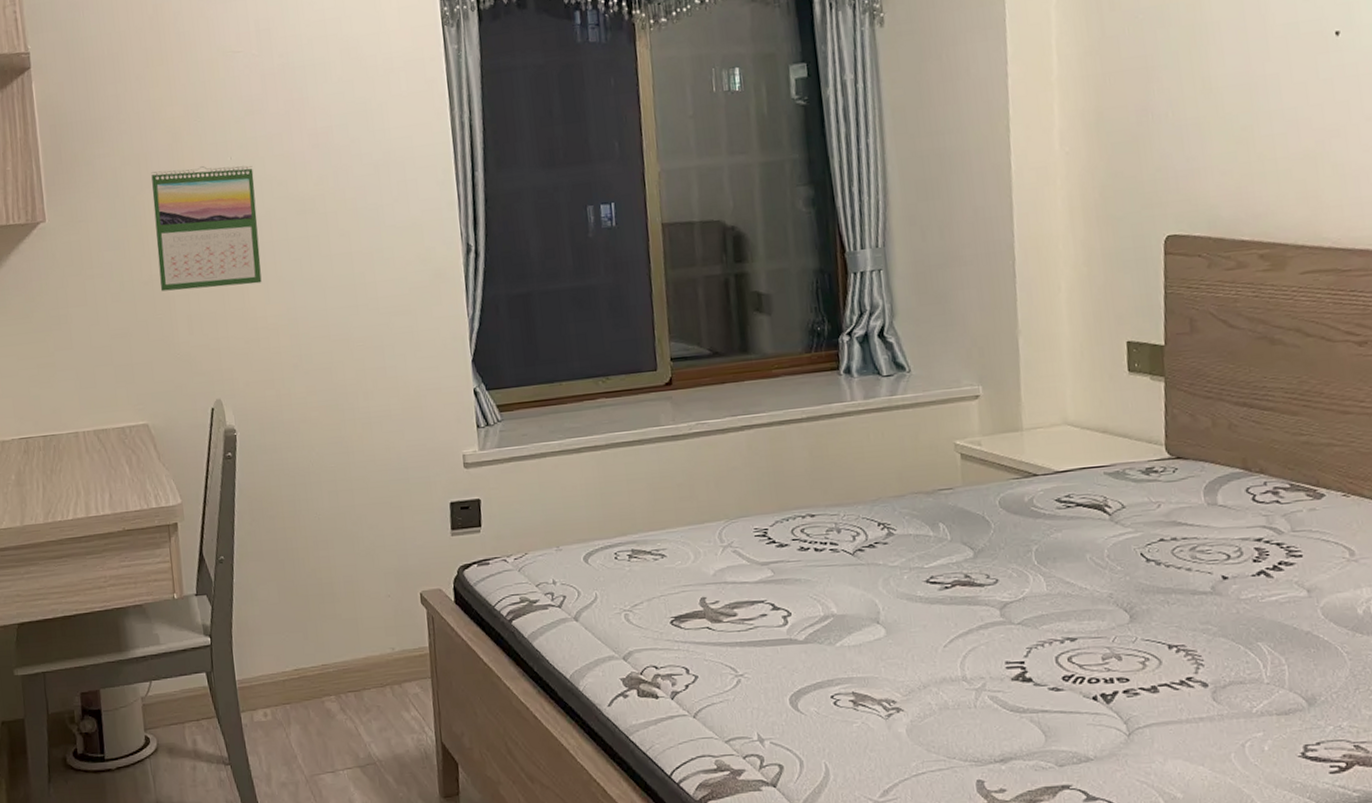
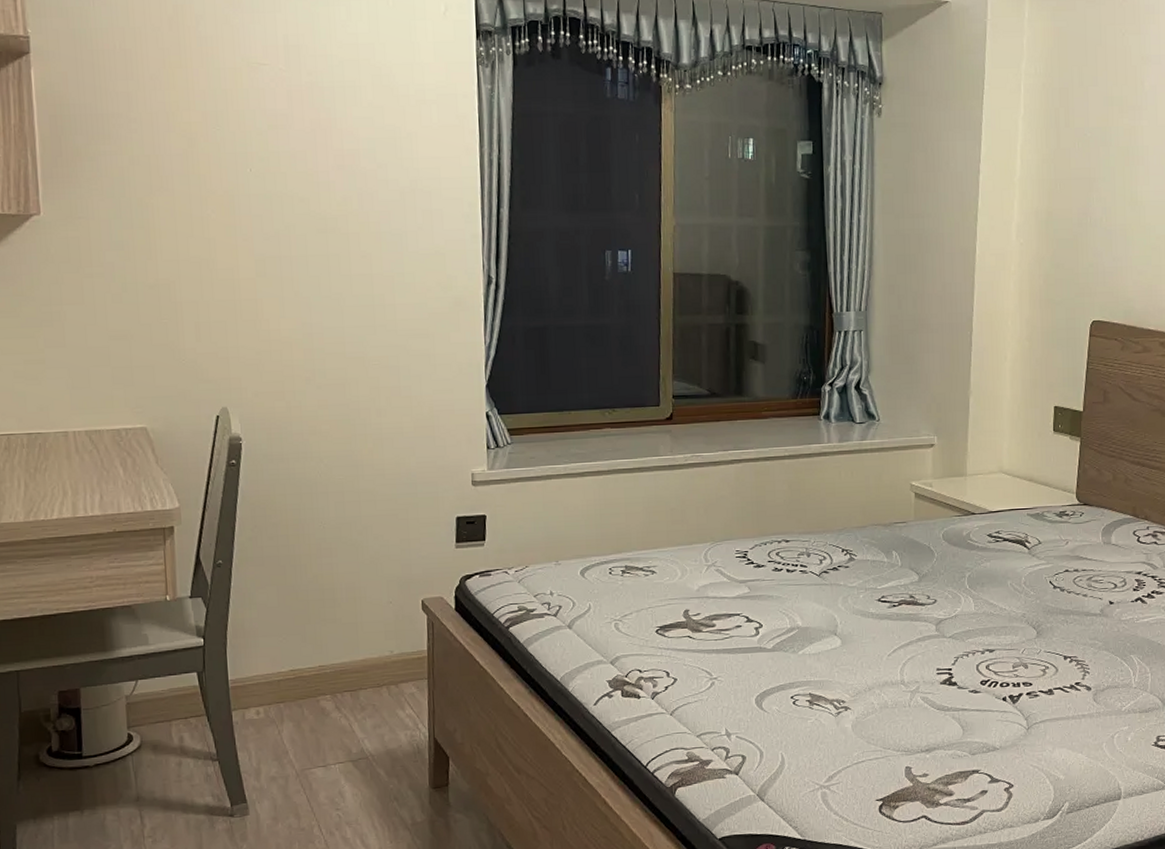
calendar: present [151,165,262,292] -> none [162,174,277,297]

